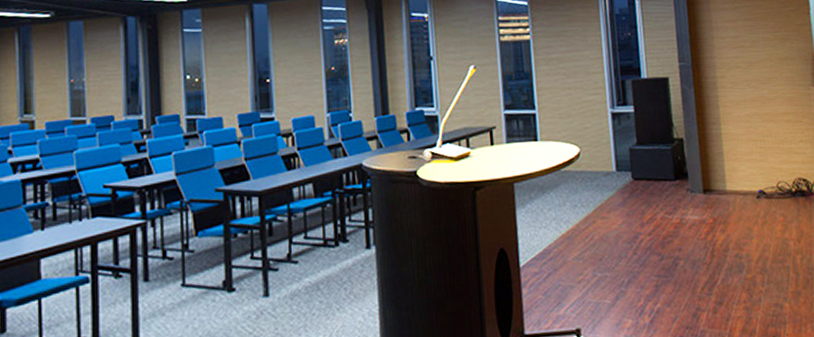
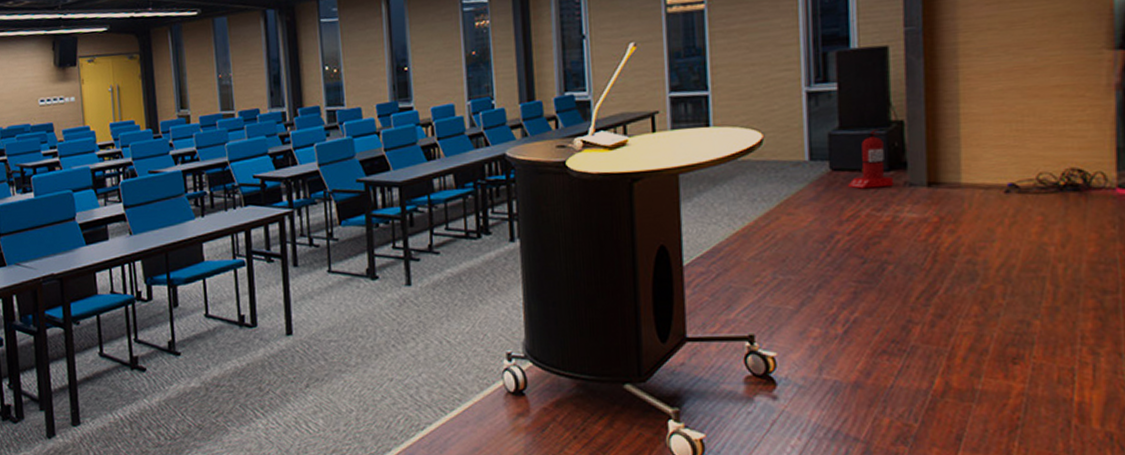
fire extinguisher: none [646,144,680,196] -> present [847,128,894,189]

